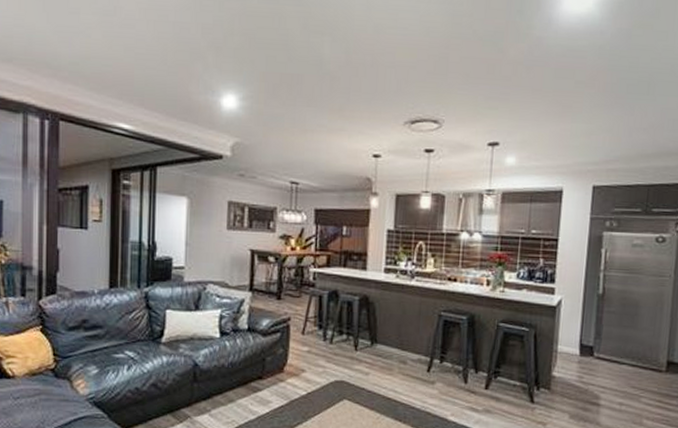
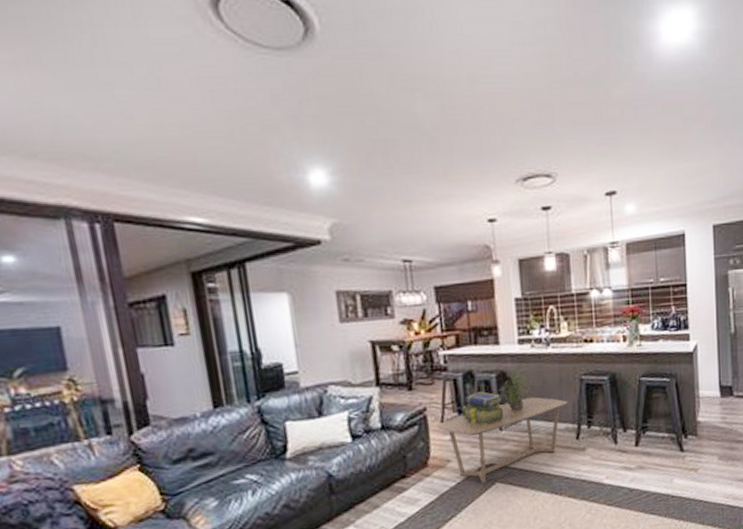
coffee table: none [296,324,424,399] -> present [436,397,568,485]
stack of books: none [323,311,362,344] -> present [462,391,504,426]
potted plant: none [360,295,393,335] -> present [499,369,532,411]

